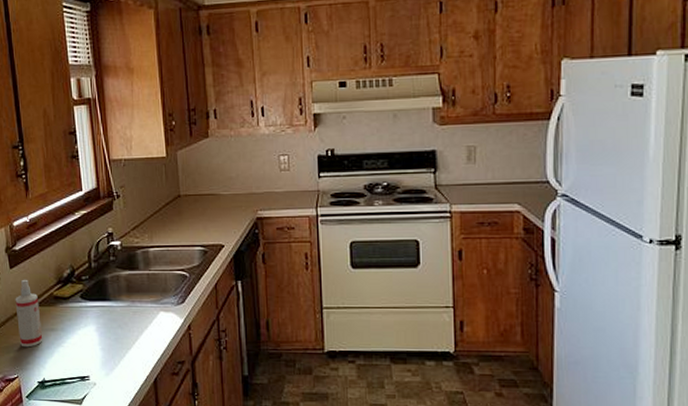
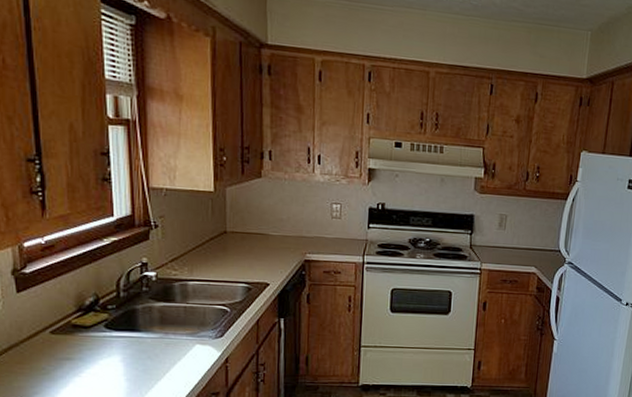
spray bottle: present [15,279,43,348] -> none [22,304,56,377]

